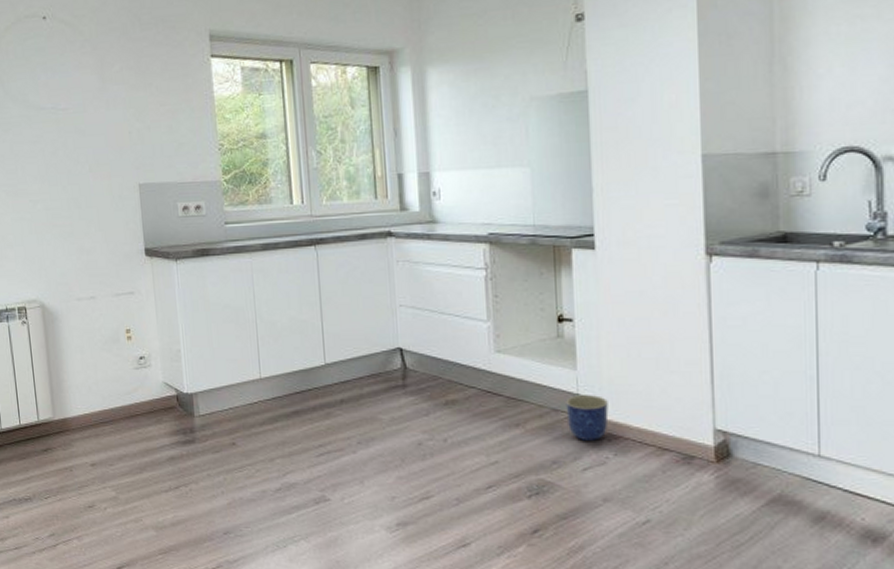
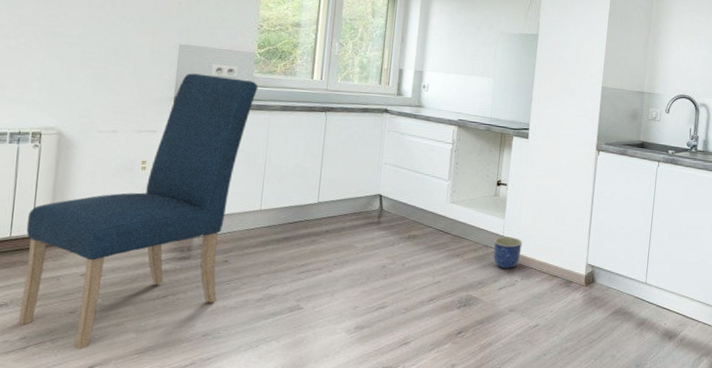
chair: none [31,216,232,548] -> present [18,73,258,349]

